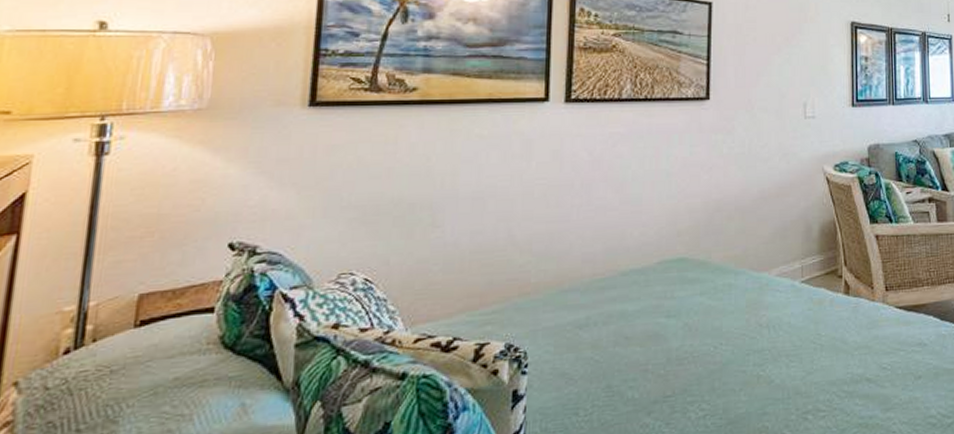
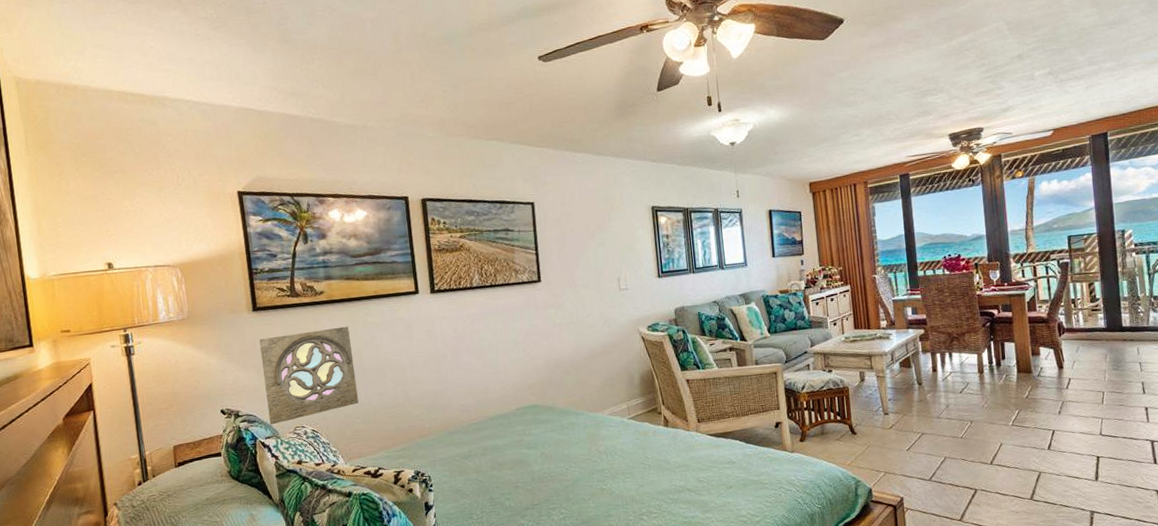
wall ornament: none [301,136,445,269] -> present [259,326,359,425]

